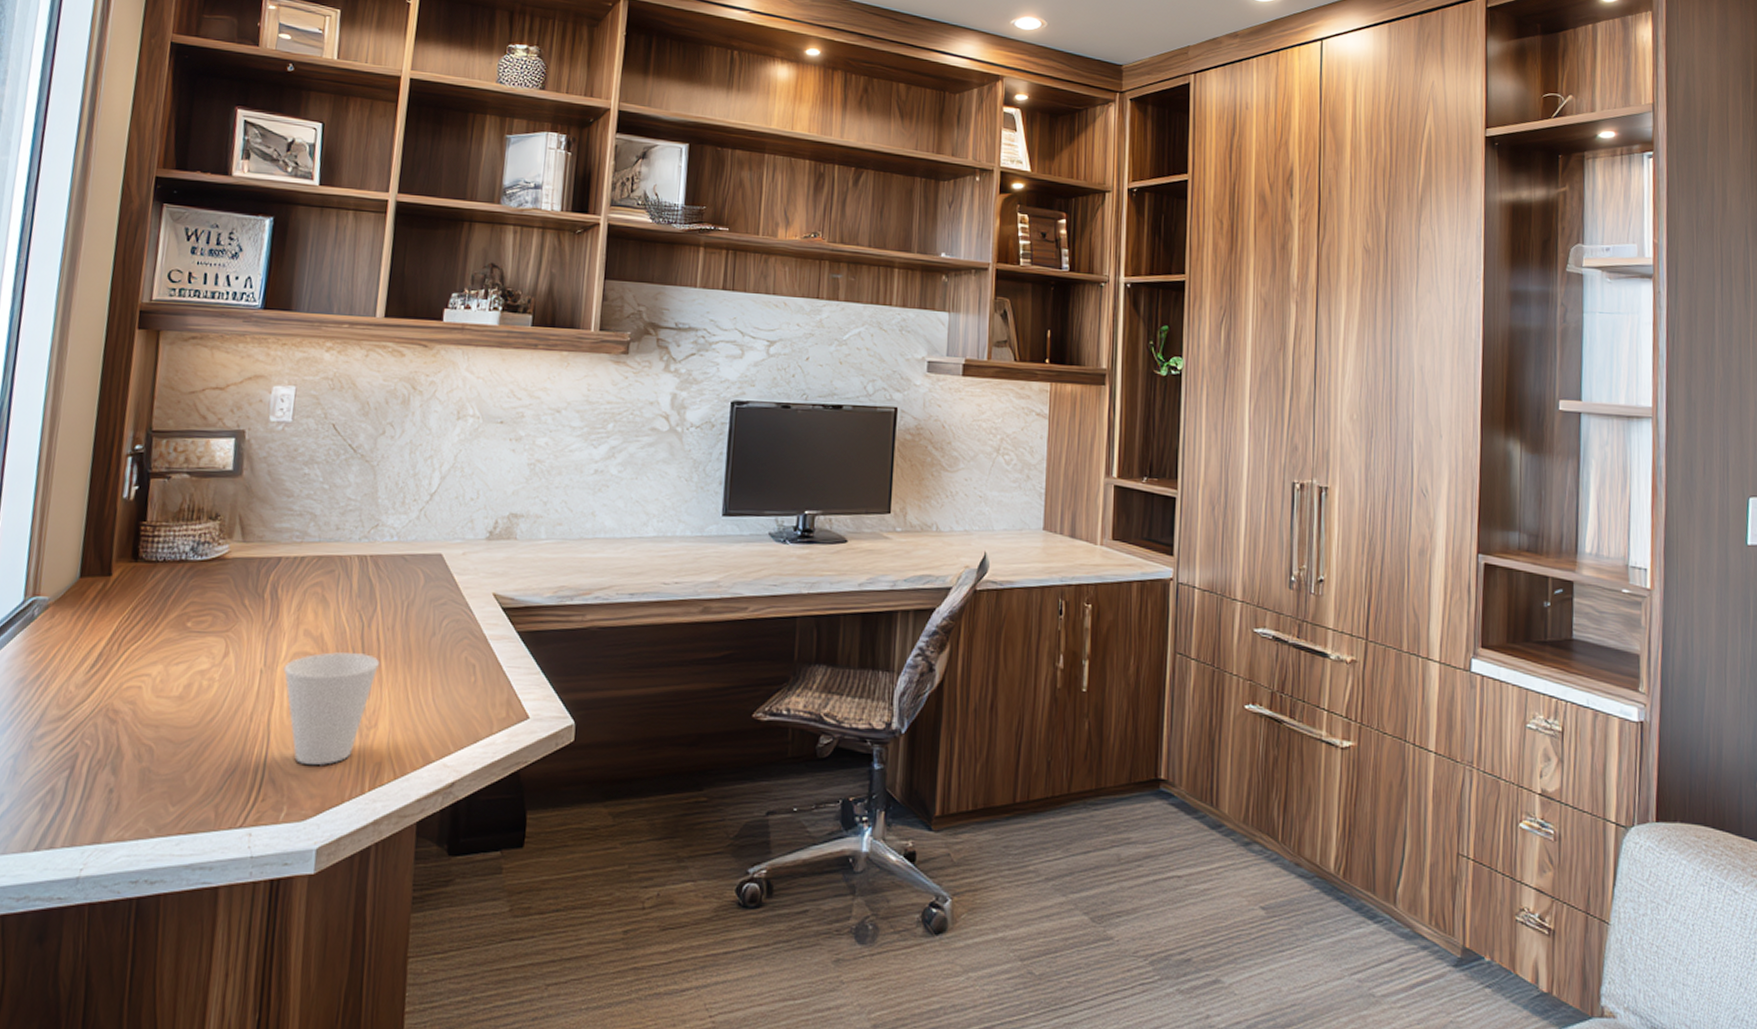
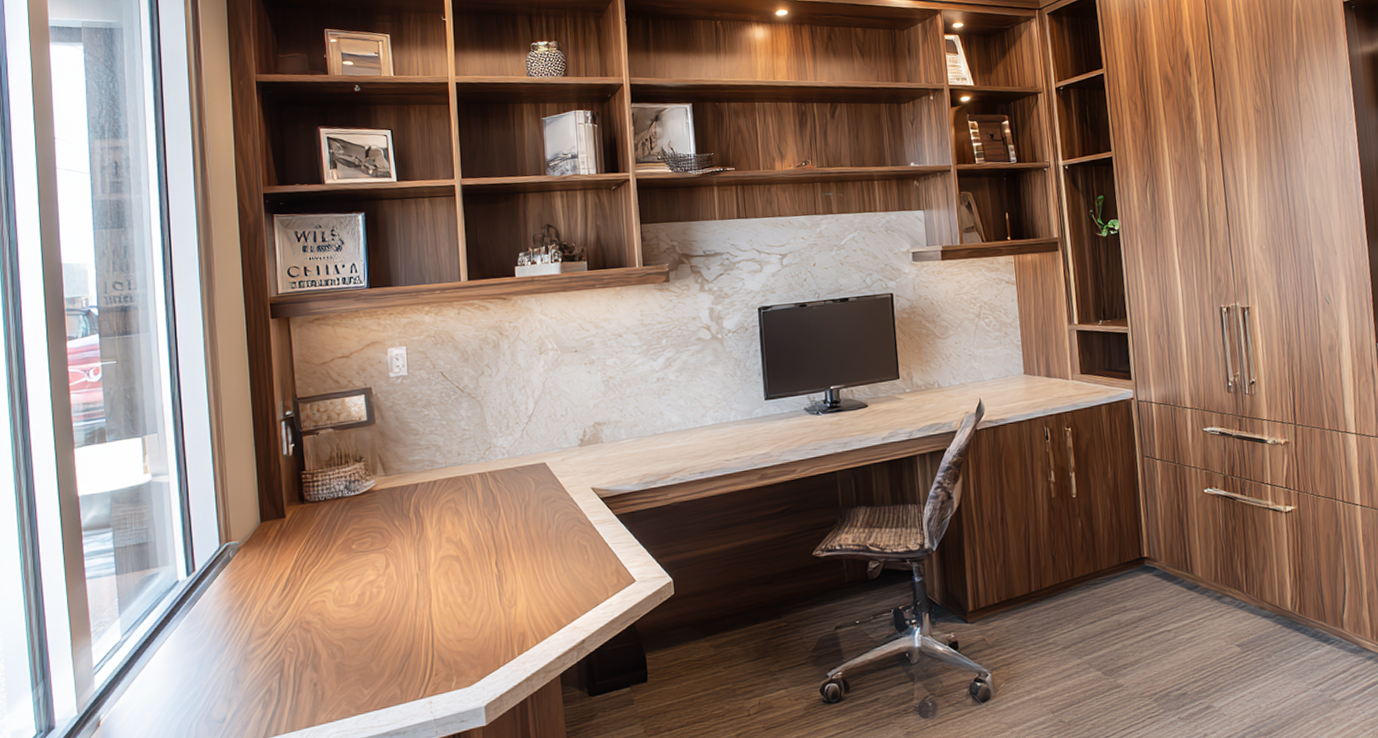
cup: present [283,651,381,766] -> none [435,550,511,642]

